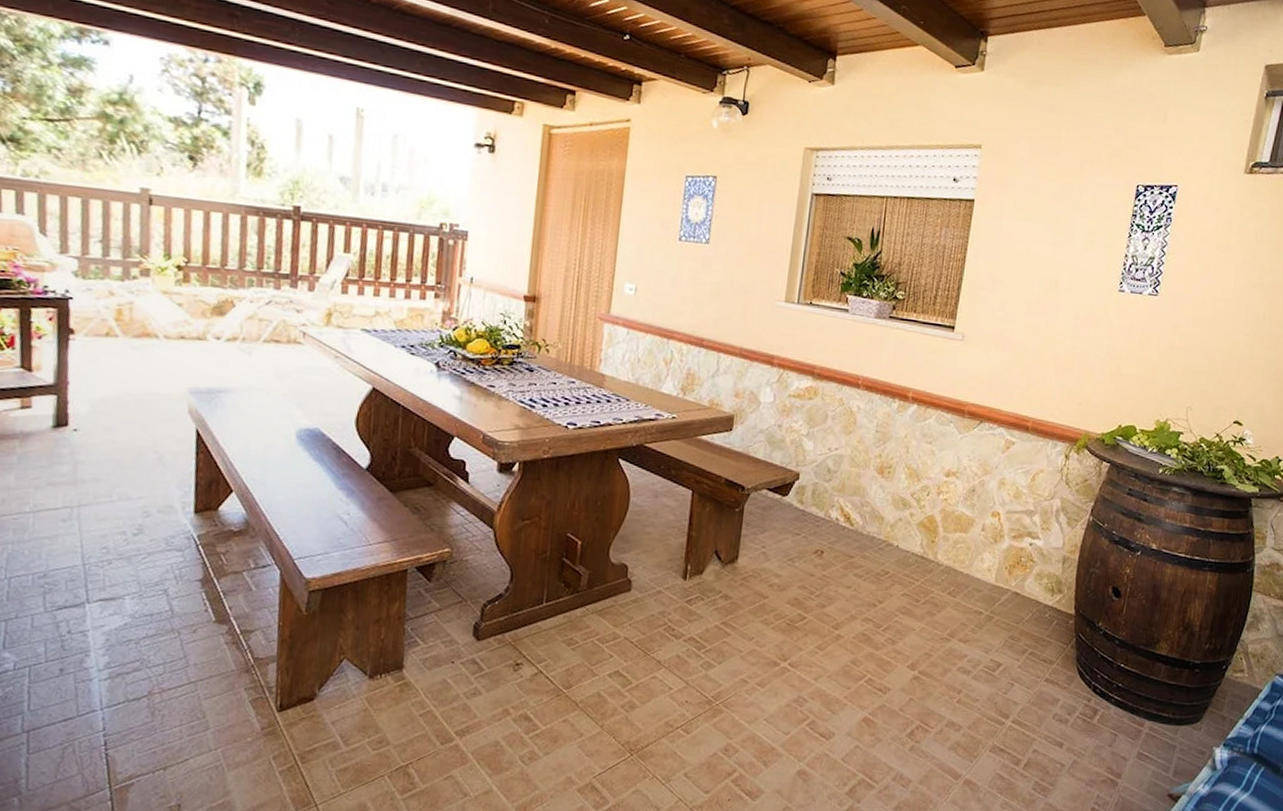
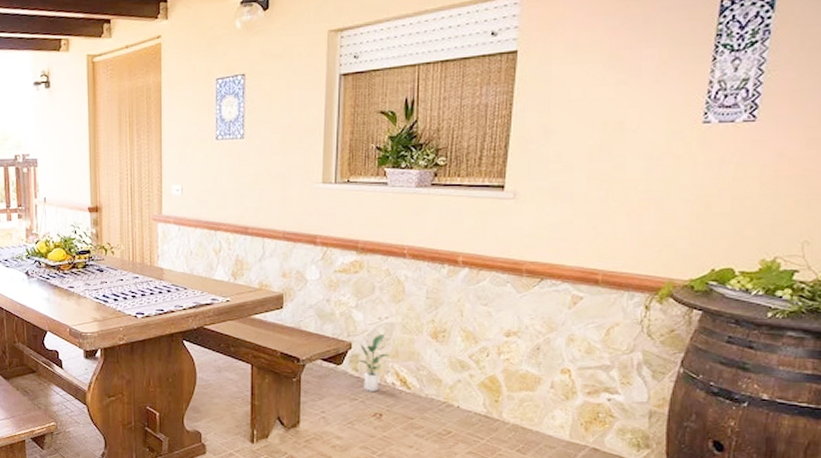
potted plant: none [803,465,836,527] -> present [357,333,389,392]

